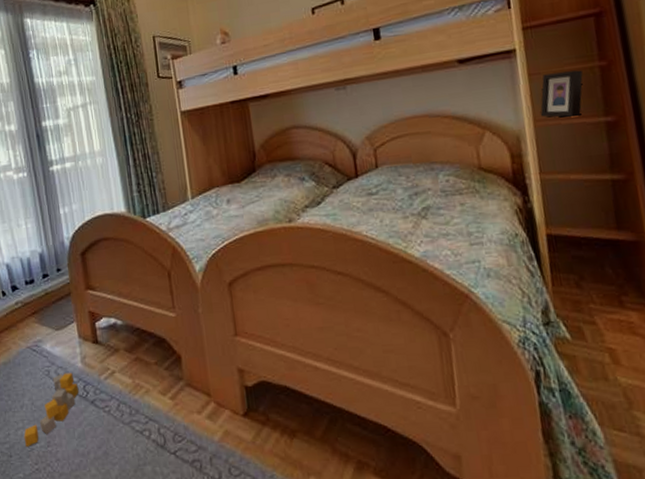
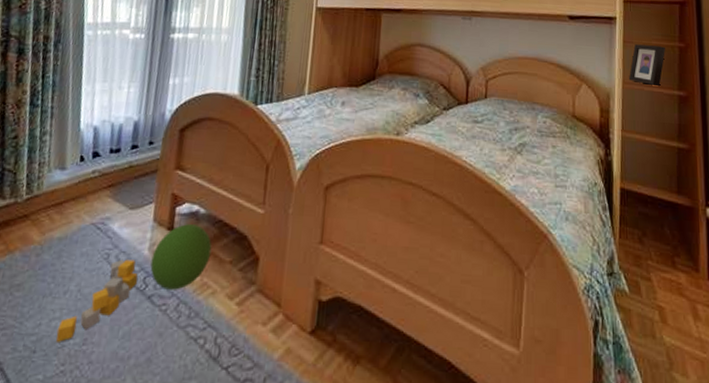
ball: none [85,335,137,394] -> present [150,224,212,290]

